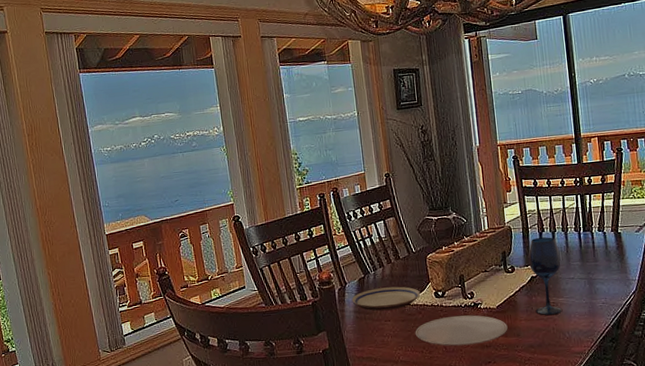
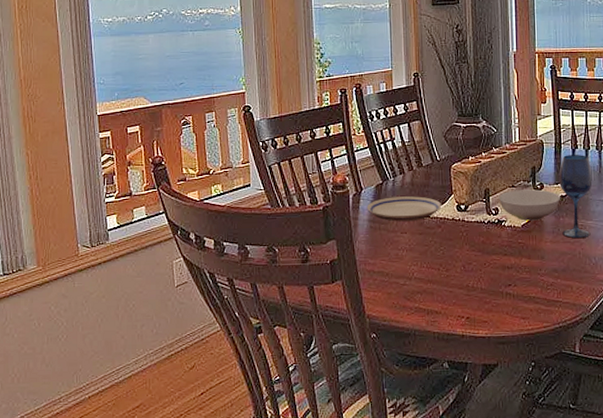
plate: present [415,315,508,347] -> none [432,232,532,266]
bowl: none [472,272,532,303] -> present [498,189,561,221]

